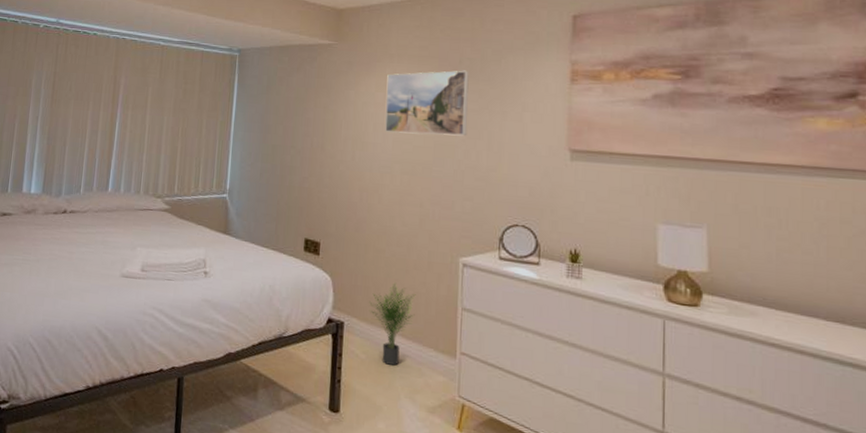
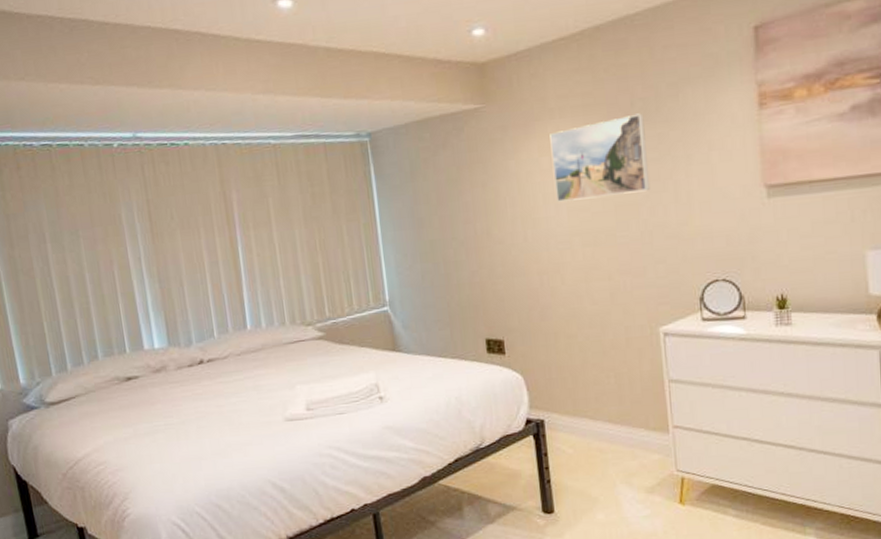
potted plant: present [369,282,416,366] -> none [568,367,620,454]

